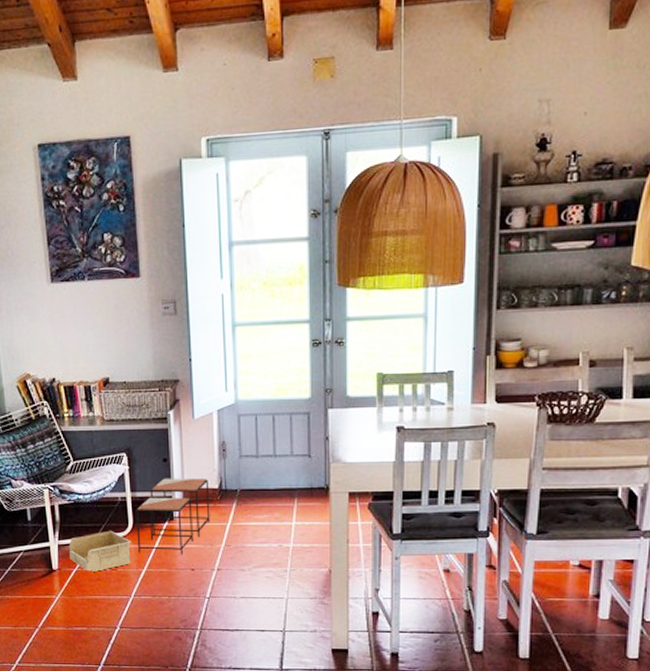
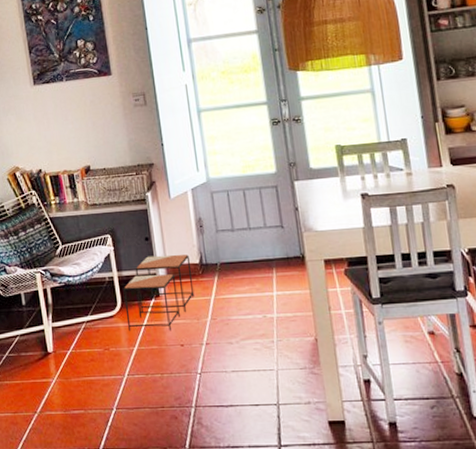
storage bin: present [69,530,132,572] -> none [62,310,123,352]

